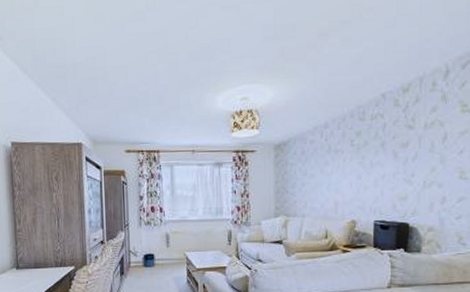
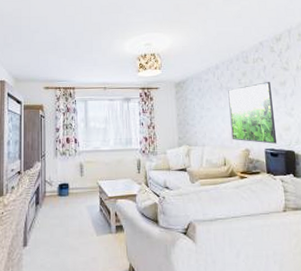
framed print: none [337,143,390,215] -> present [228,82,277,144]

